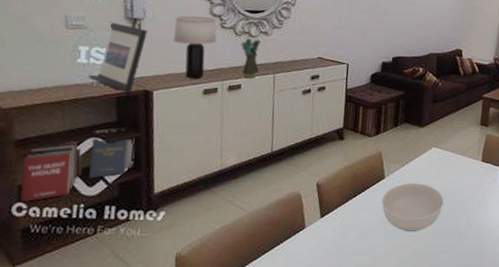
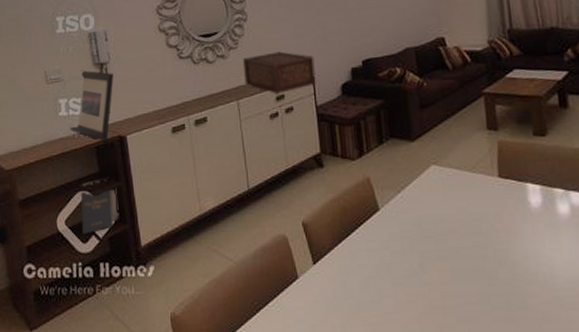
books: present [20,138,83,203] -> none [27,193,76,264]
table lamp: present [172,15,218,79] -> none [136,49,178,118]
vase: present [240,37,261,80] -> none [200,63,222,111]
decorative box: none [284,37,352,75] -> present [242,51,316,95]
bowl: present [381,183,444,231] -> none [380,213,459,276]

